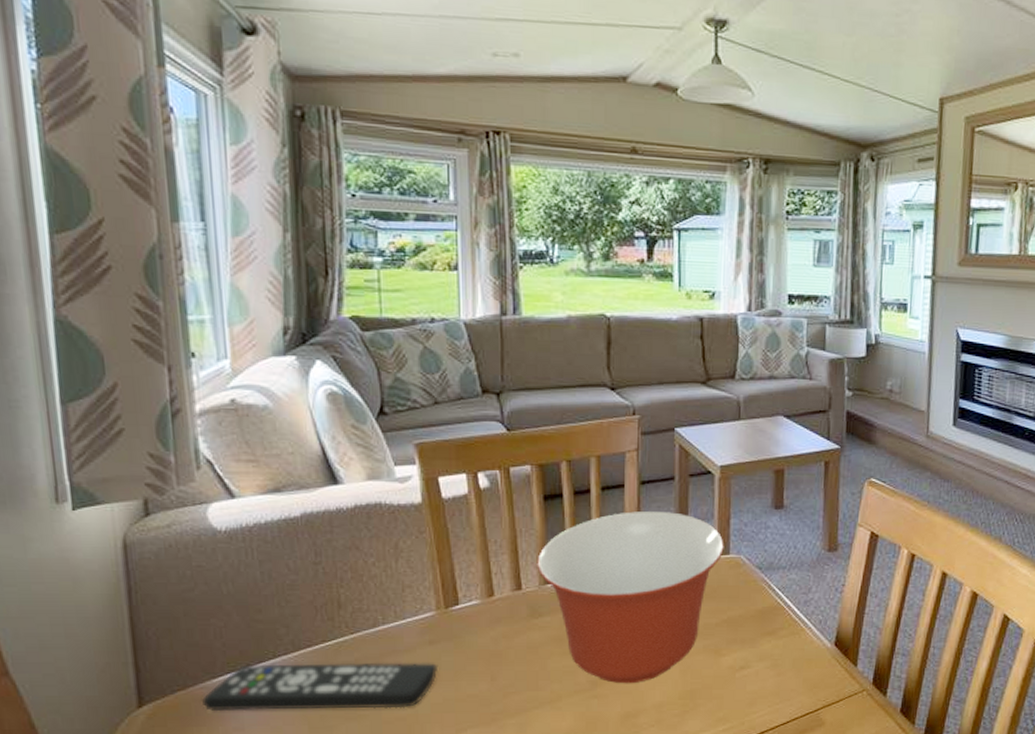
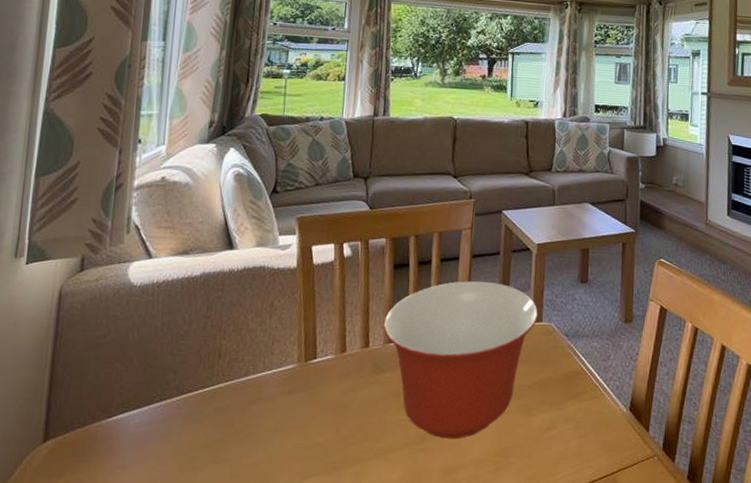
remote control: present [201,663,439,711] -> none [95,407,294,454]

